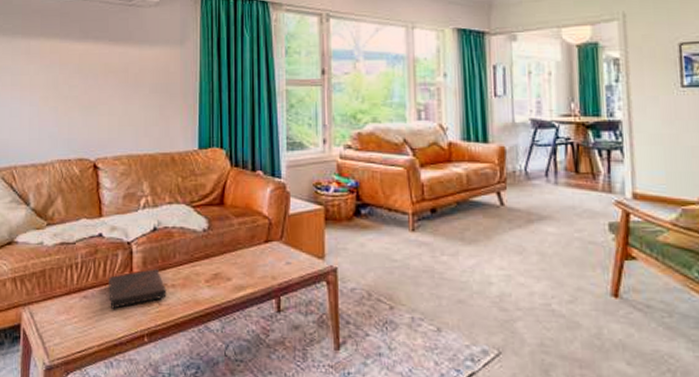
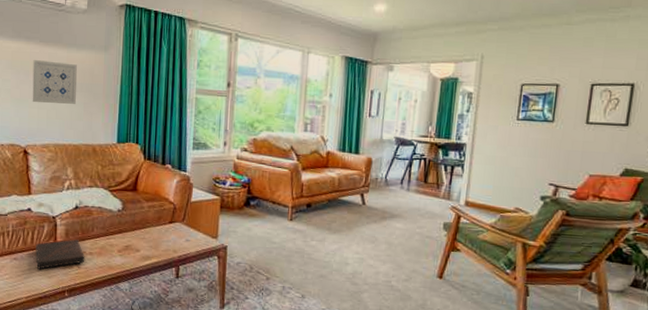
wall art: none [102,61,151,109] -> present [32,60,77,104]

